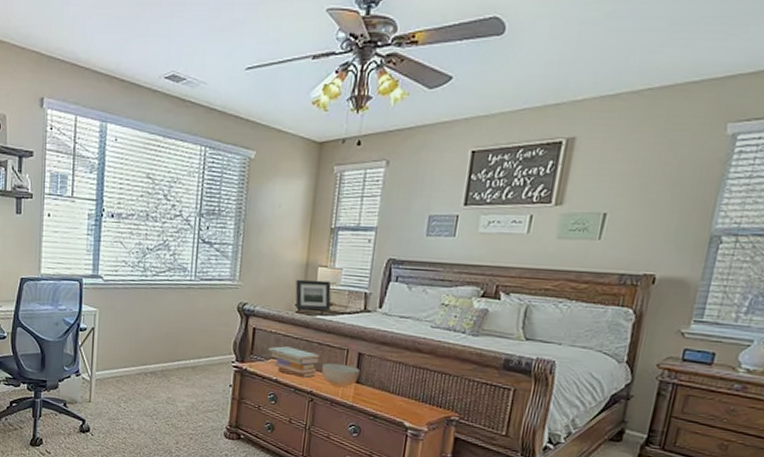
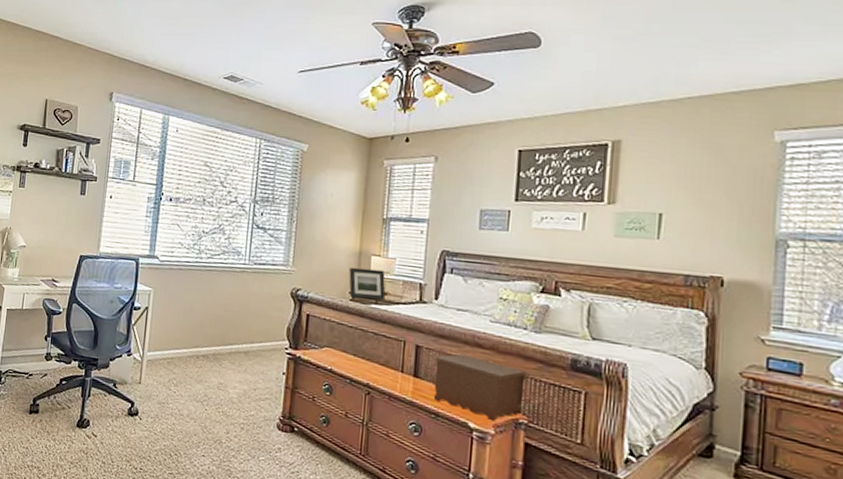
books: present [268,346,319,379] -> none [322,334,375,370]
bowl: present [321,363,361,388] -> none [377,354,420,382]
decorative box: none [372,359,462,419] -> present [433,354,527,421]

